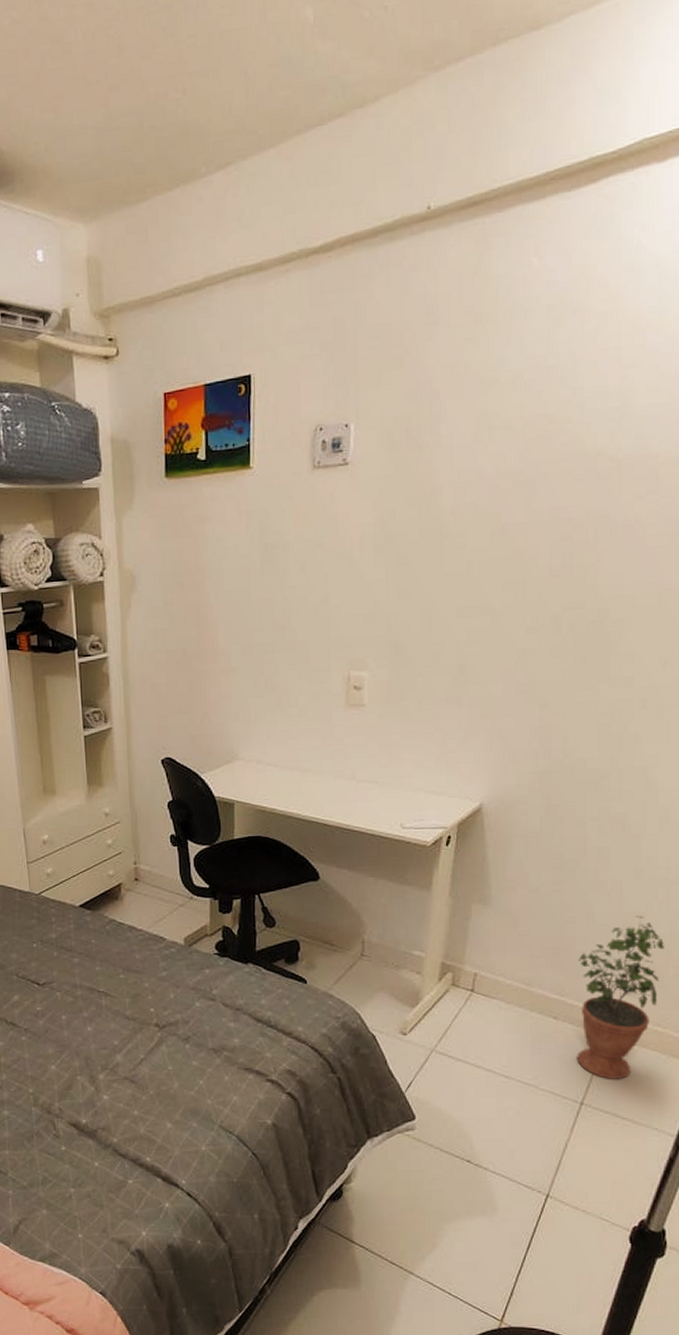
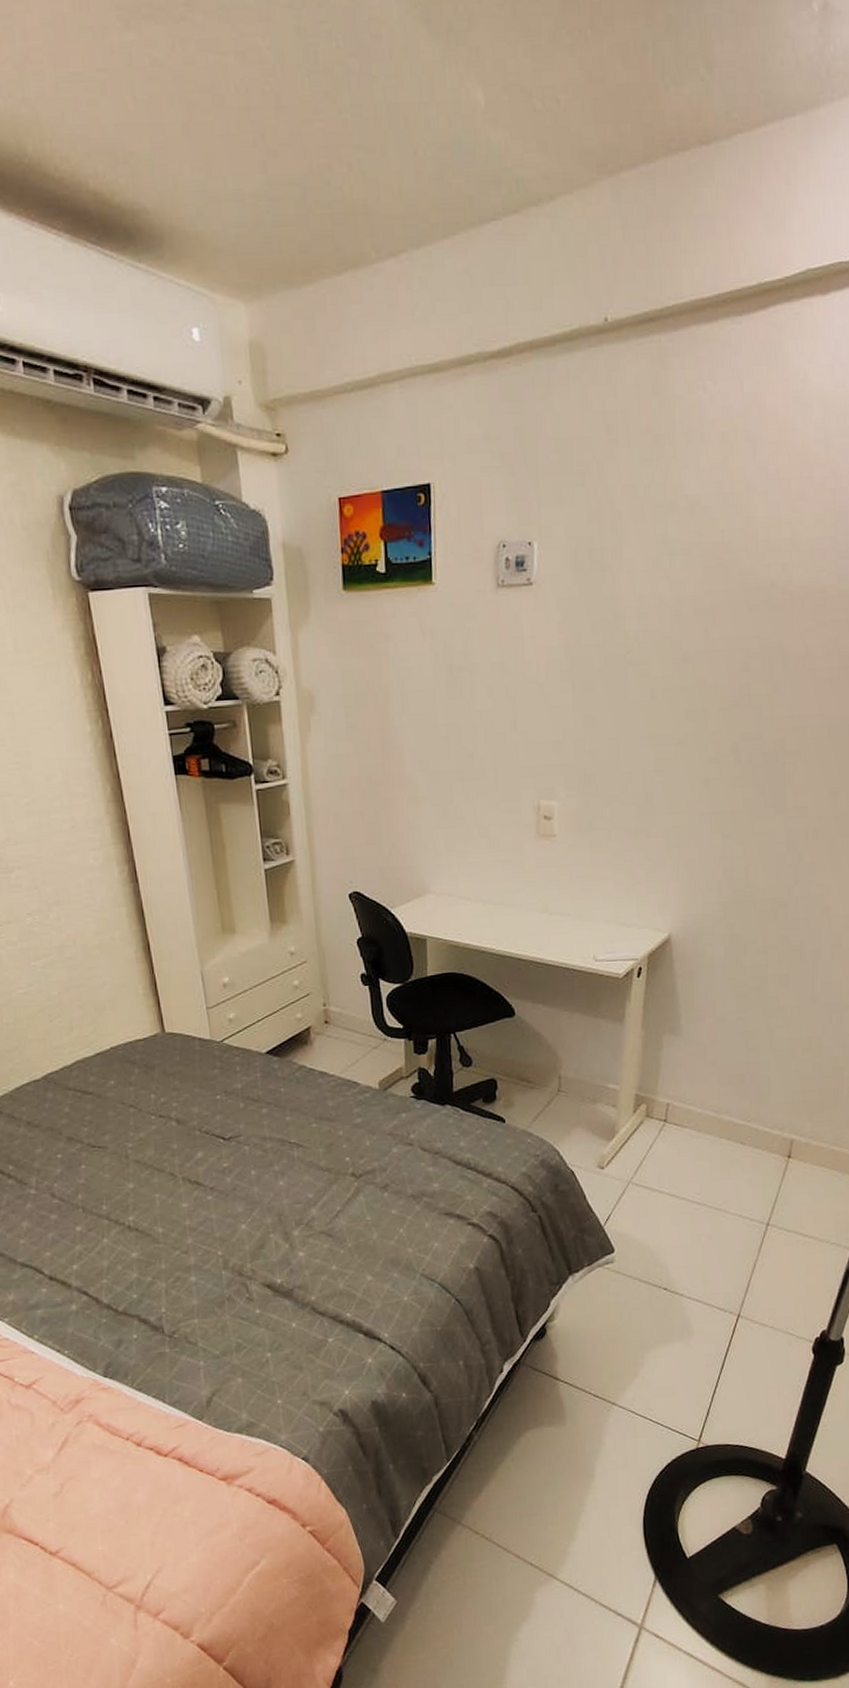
potted plant: present [576,916,664,1079] -> none [762,1040,838,1199]

